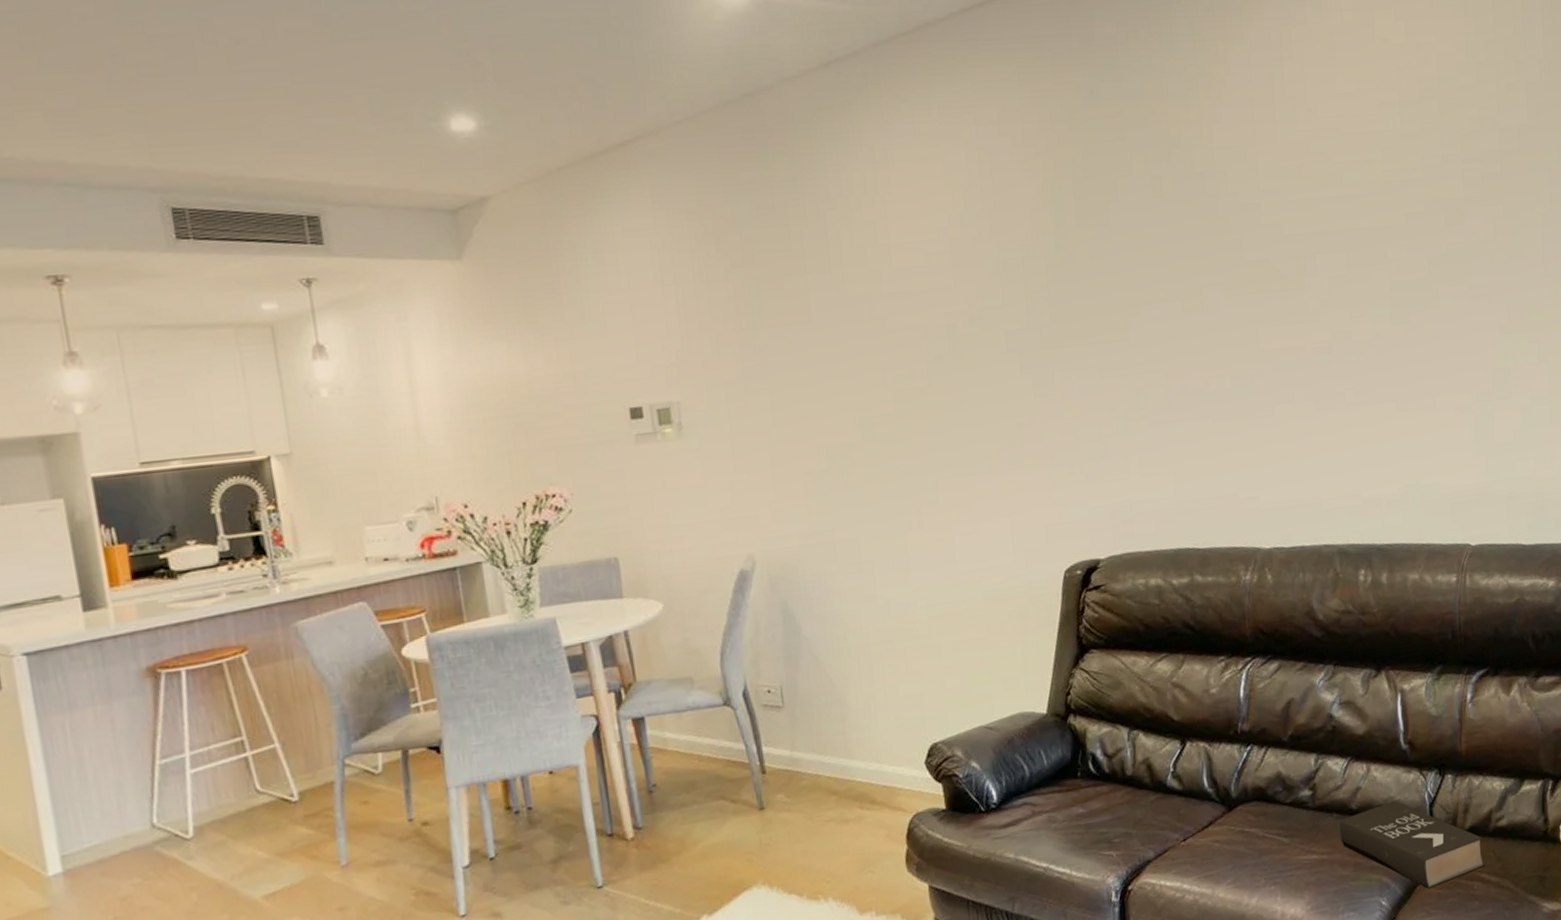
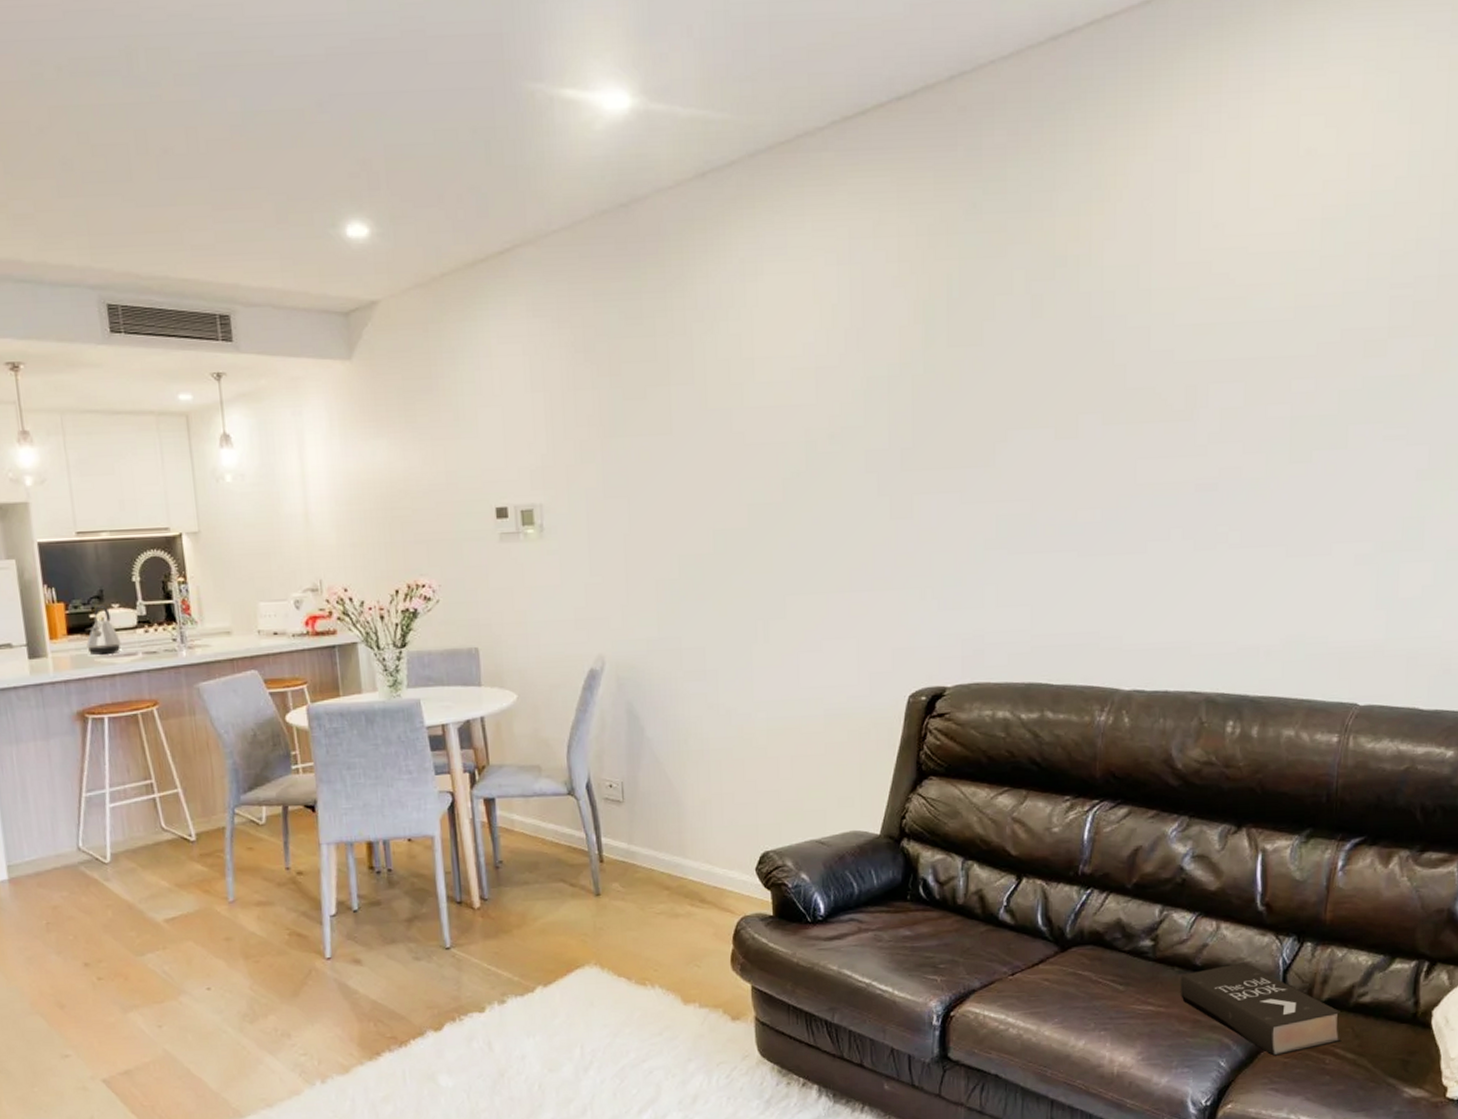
kettle: none [156,542,200,600] -> present [86,604,121,655]

